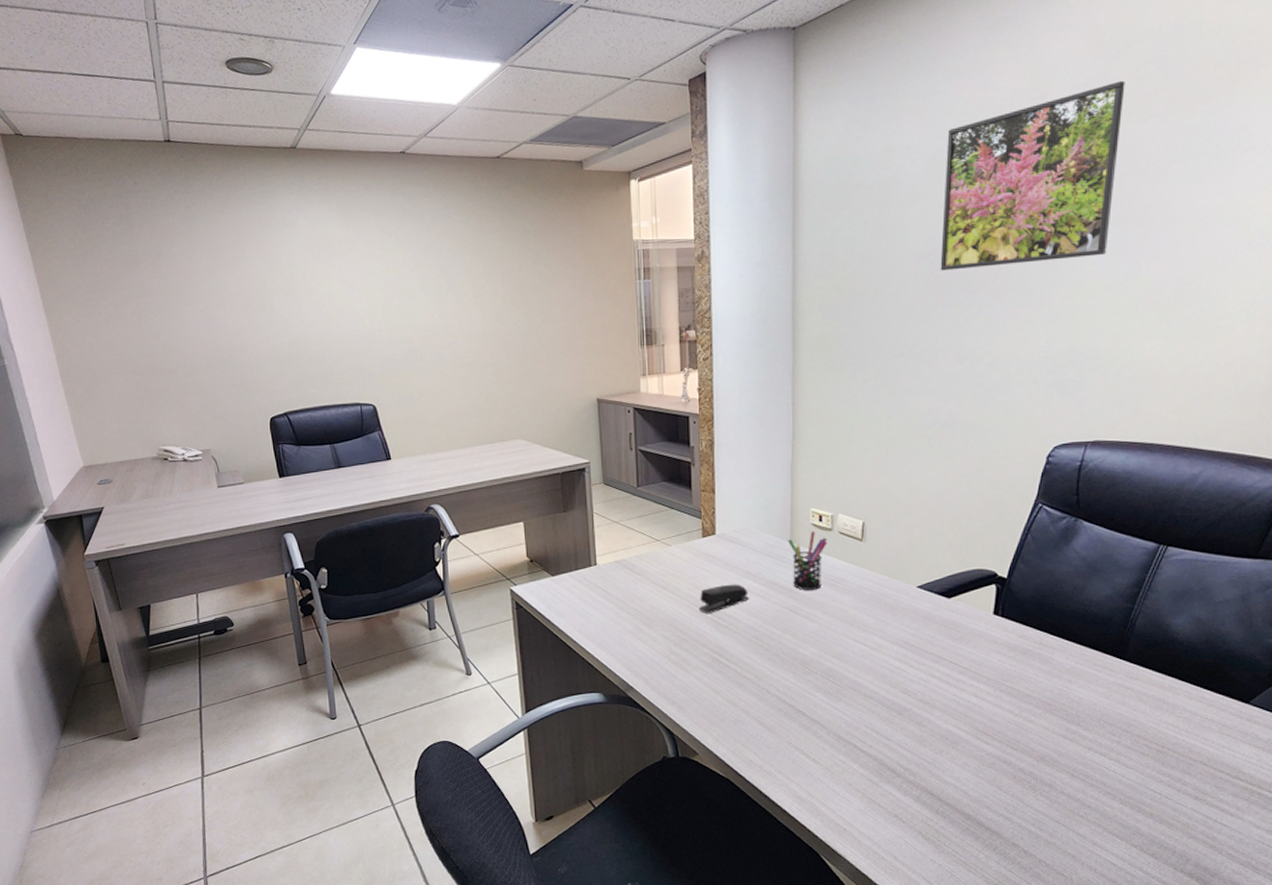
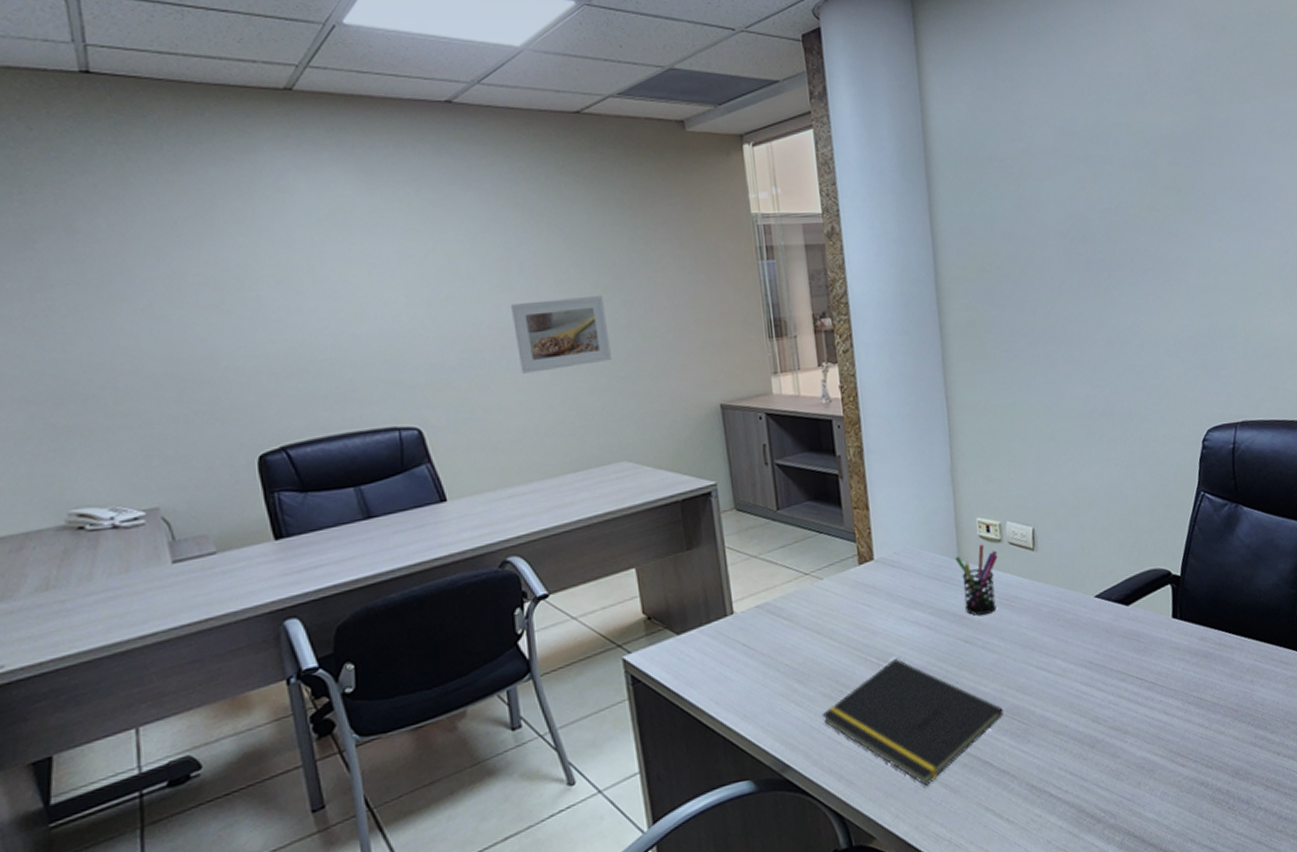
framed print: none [441,307,514,367] -> present [510,295,611,374]
notepad: none [662,617,819,721] -> present [822,659,1004,786]
stapler: present [699,584,750,613] -> none [862,617,919,658]
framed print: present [940,80,1125,271] -> none [1073,62,1230,249]

